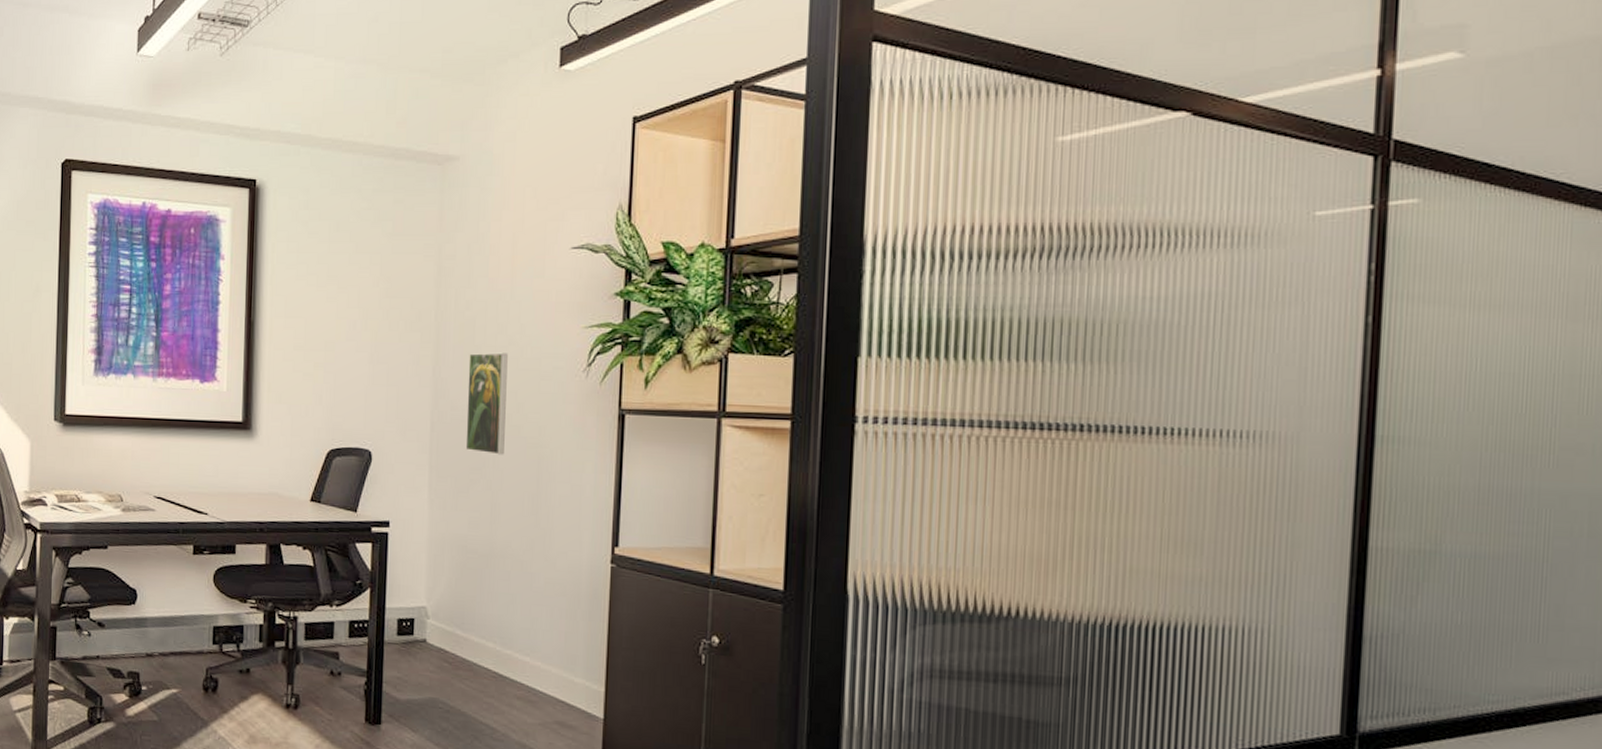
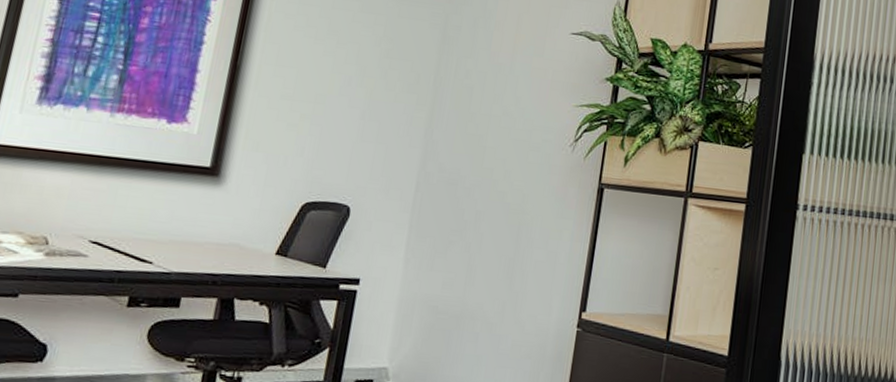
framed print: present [465,352,508,455] -> none [448,119,501,219]

